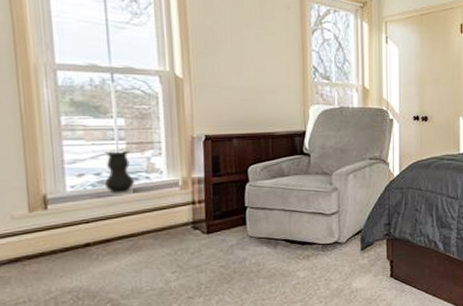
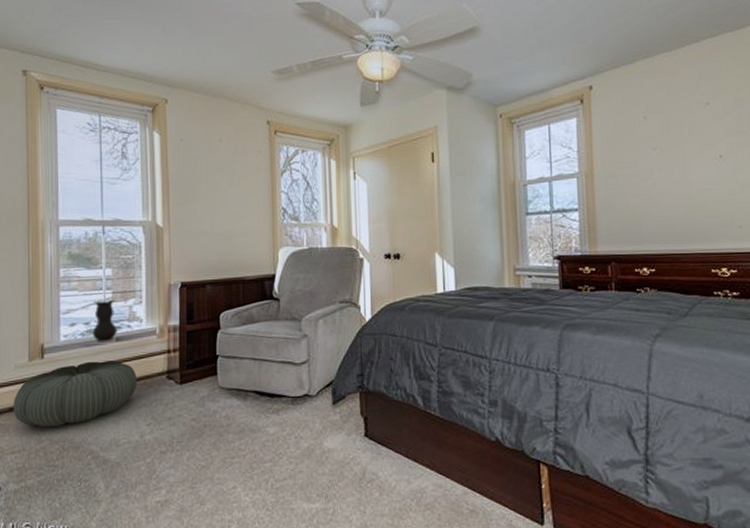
pouf: none [12,211,159,278] -> present [13,360,137,427]

